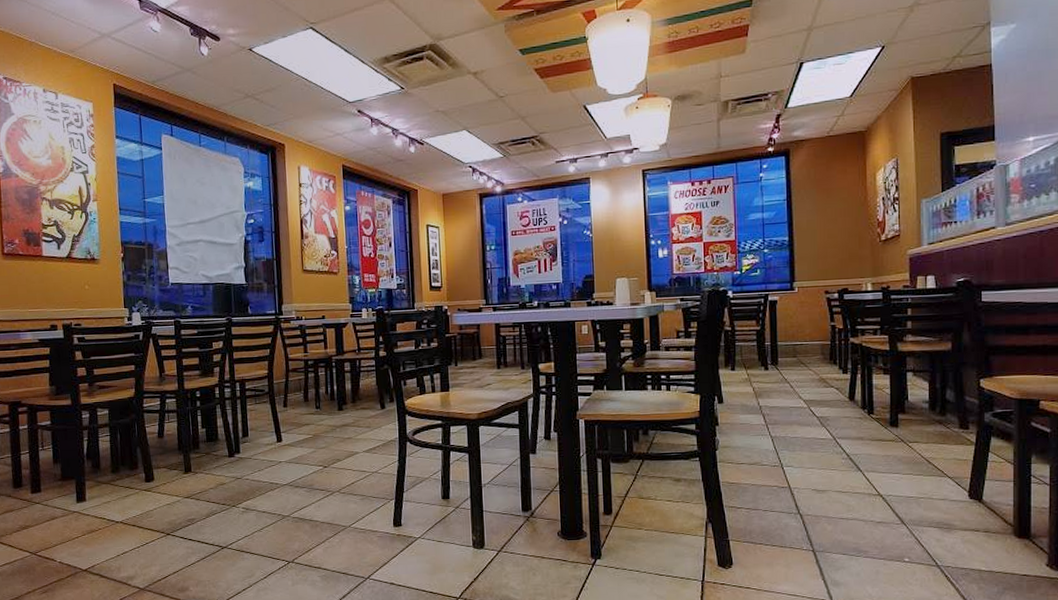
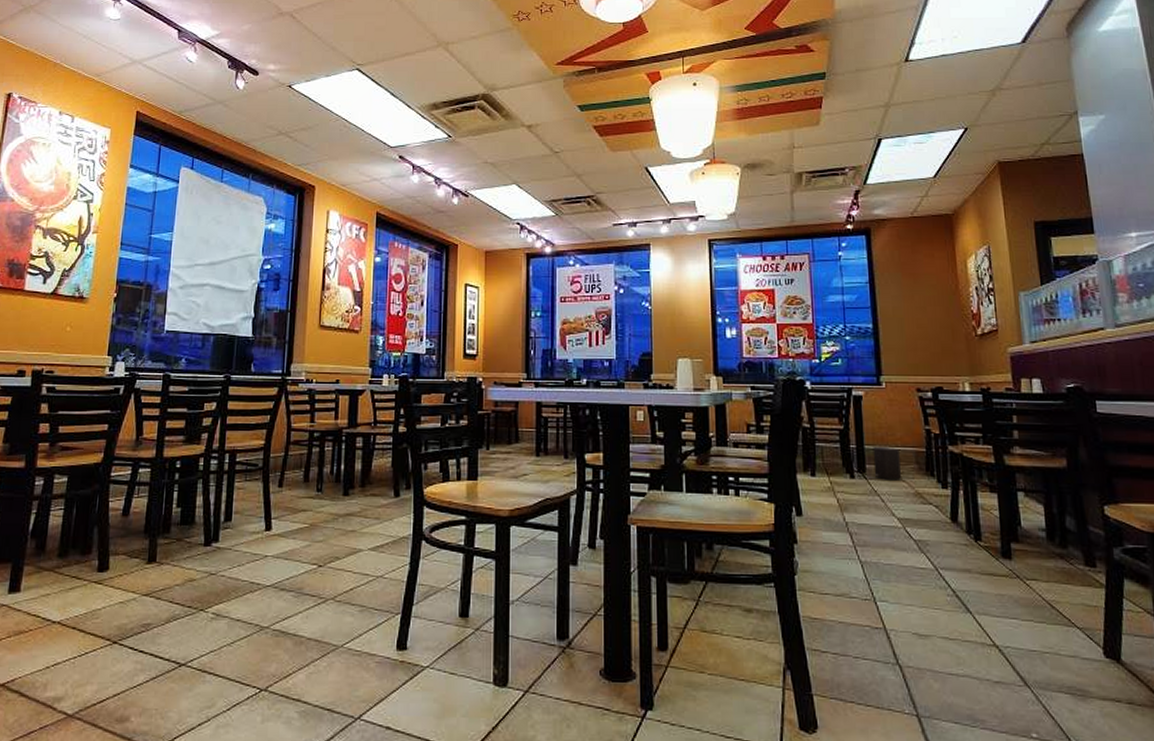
pedal bin: none [785,342,808,370] -> present [873,447,901,480]

